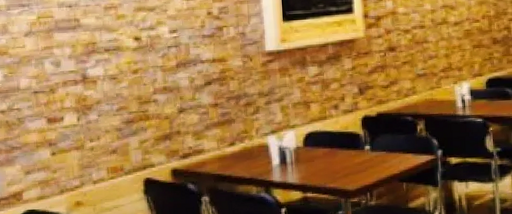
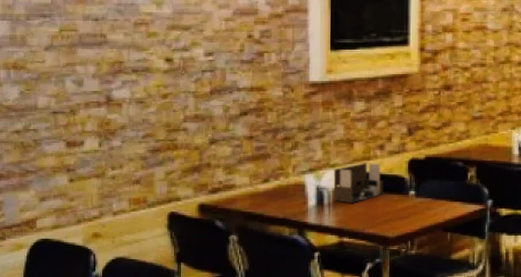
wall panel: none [294,122,341,160] -> present [333,163,384,203]

